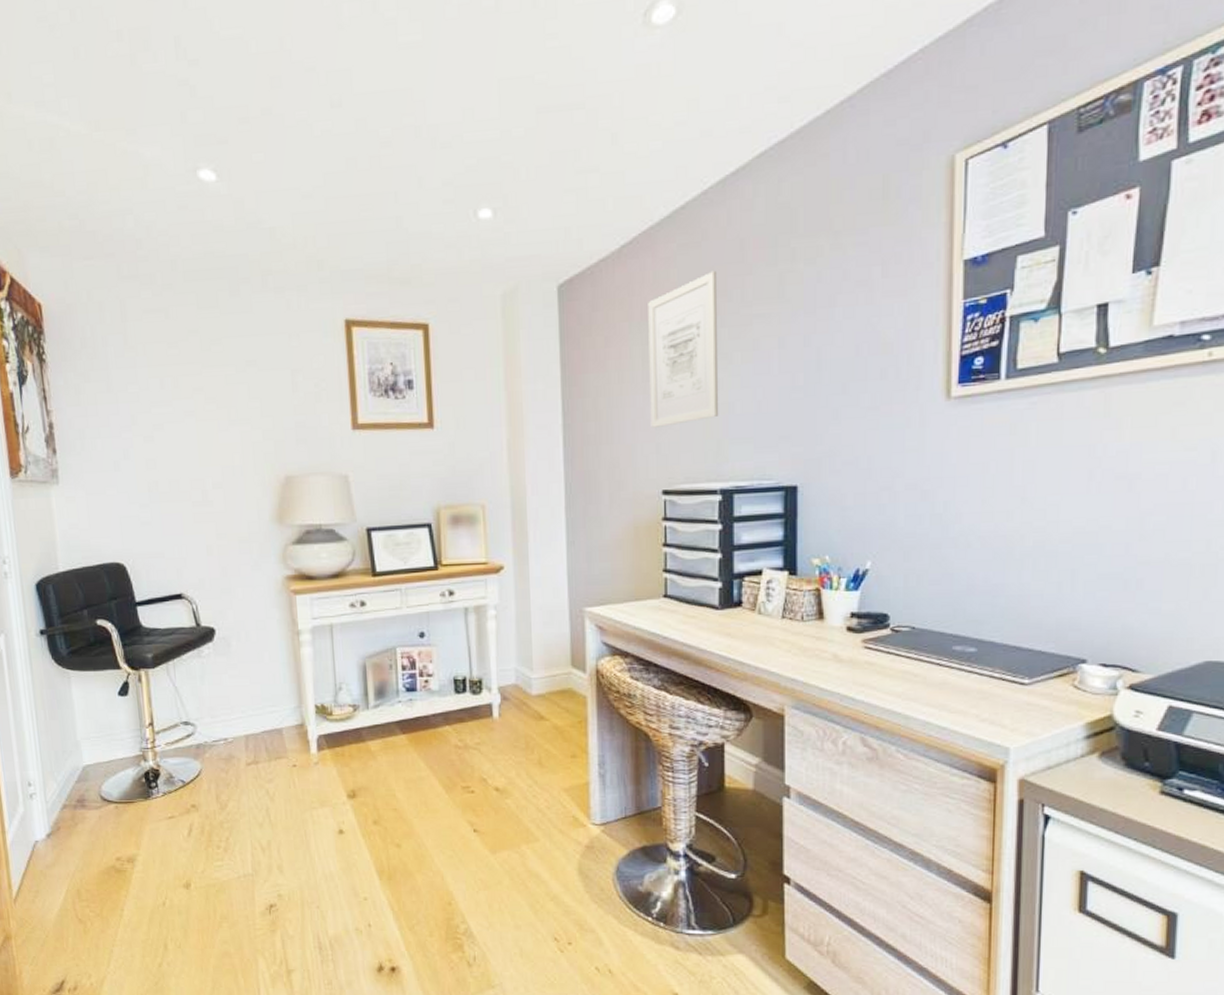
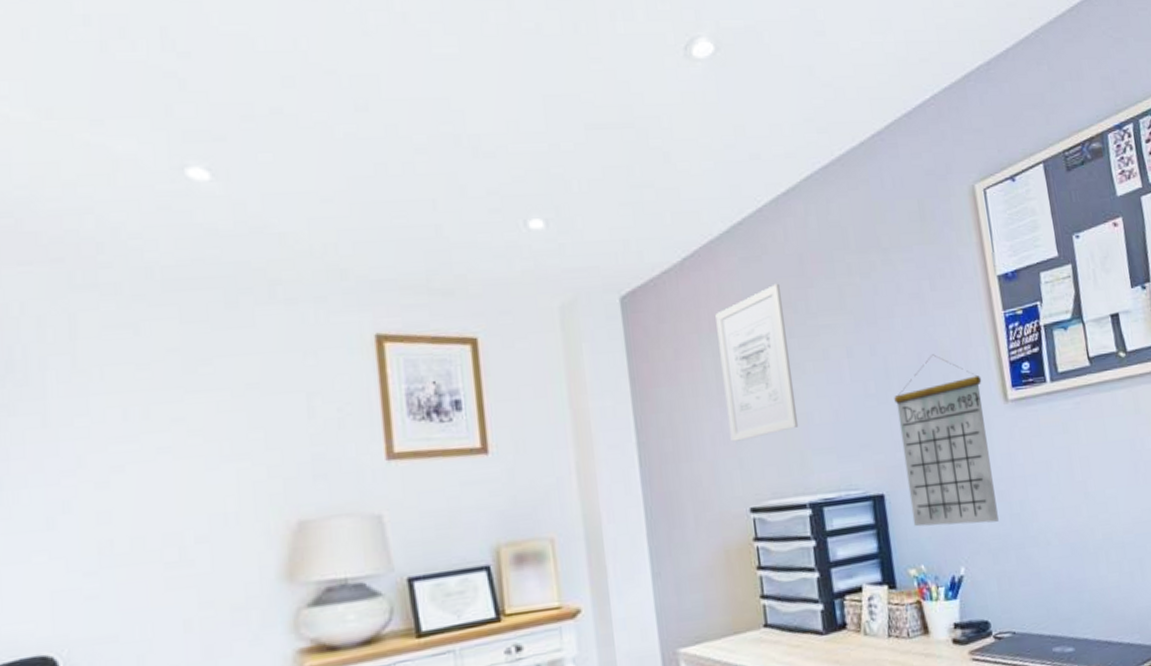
calendar: none [823,346,924,521] -> present [894,354,999,527]

